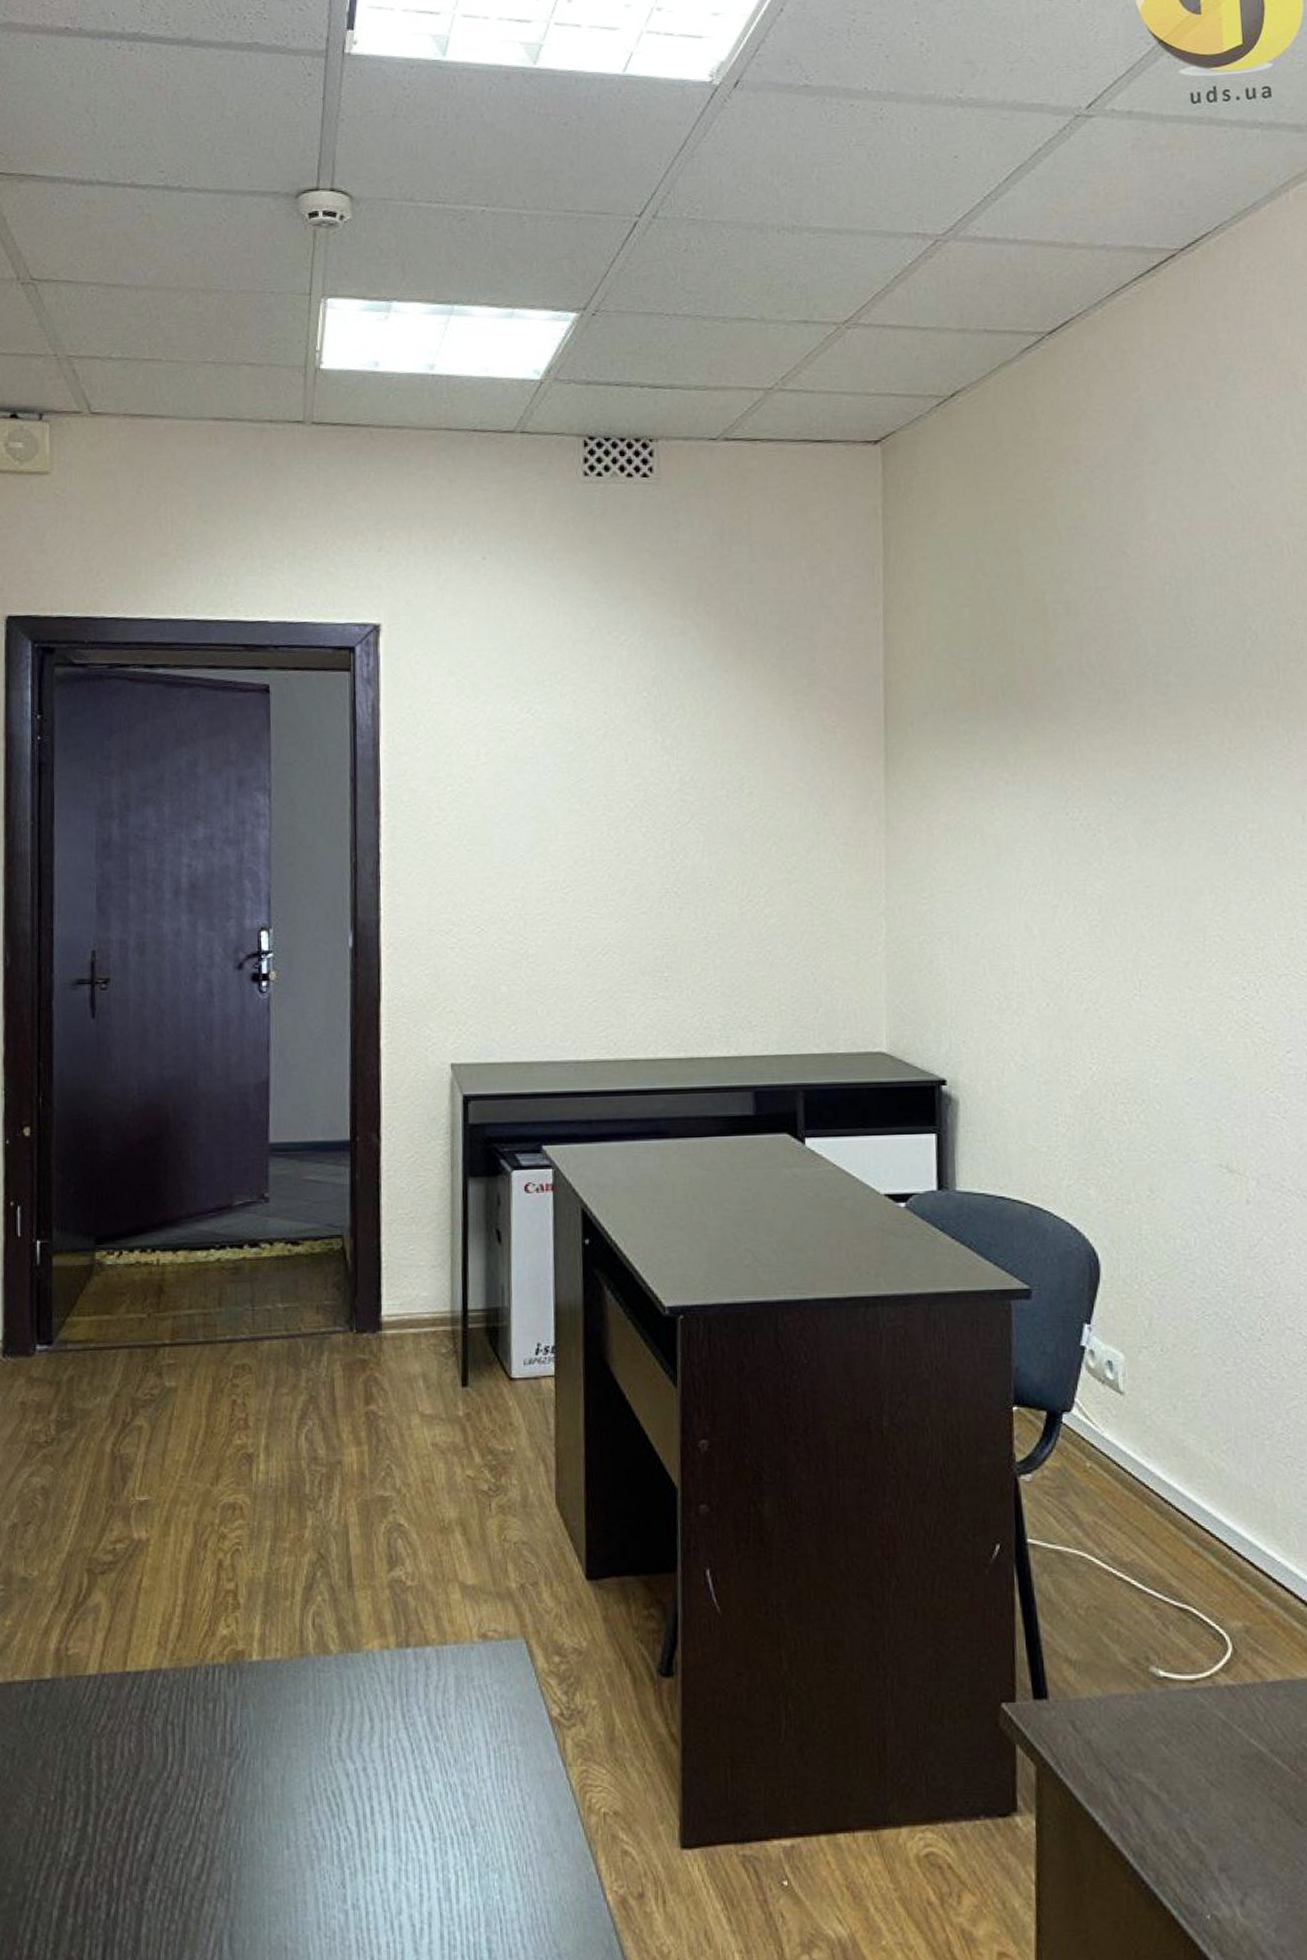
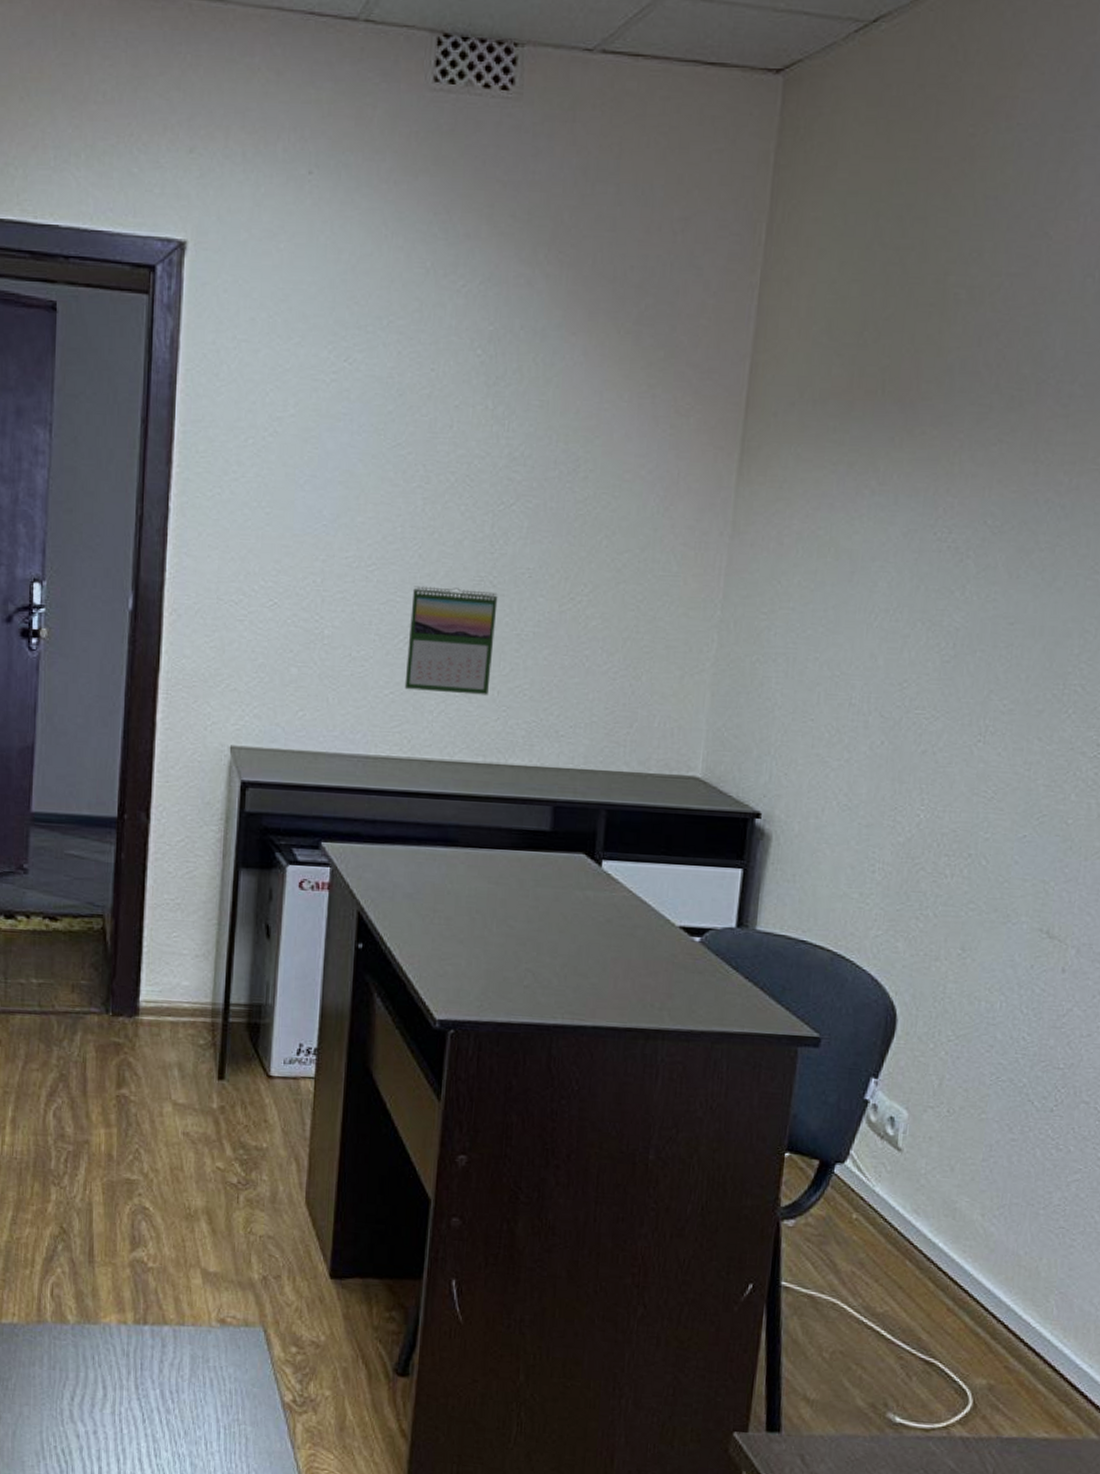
calendar: none [606,900,684,997] -> present [404,586,498,695]

